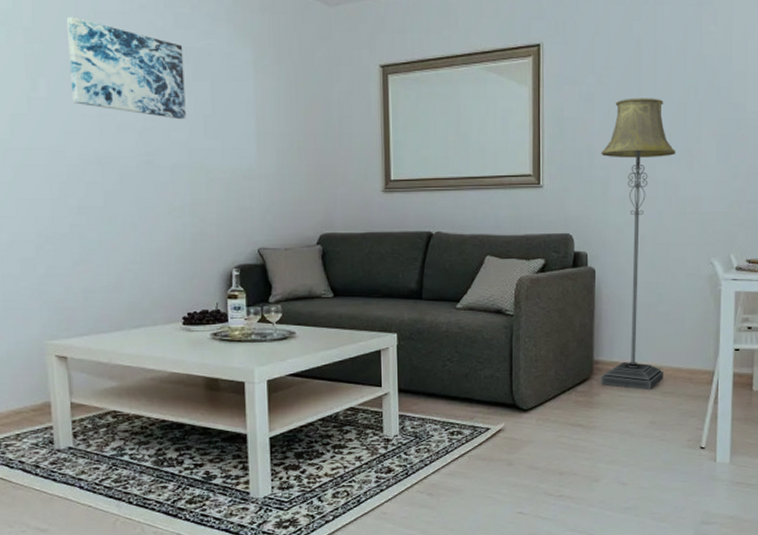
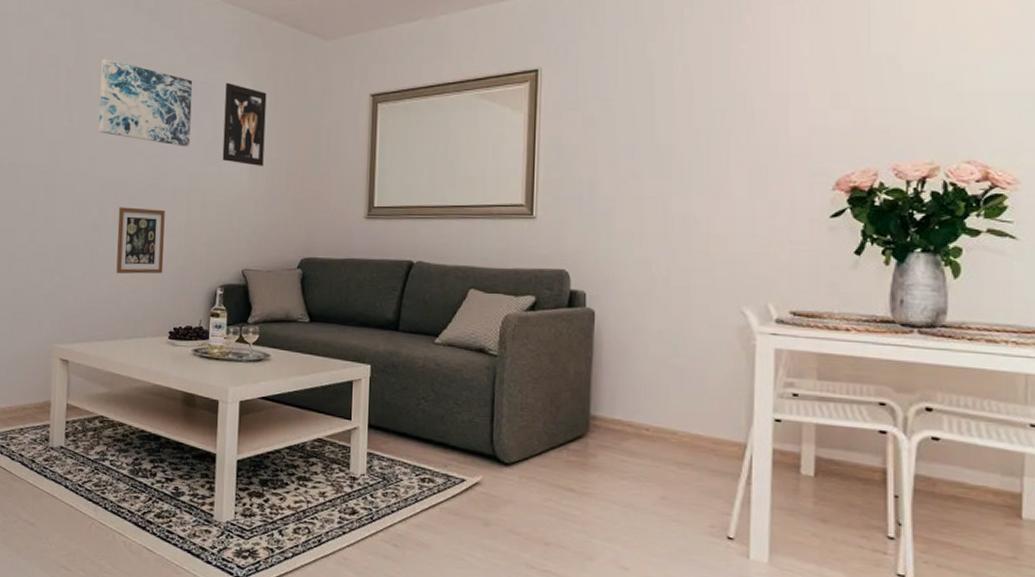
picture frame: none [108,187,169,261] -> present [116,207,165,274]
wall art: none [222,49,272,140] -> present [222,82,267,166]
floor lamp: present [601,98,676,391] -> none [598,123,697,459]

